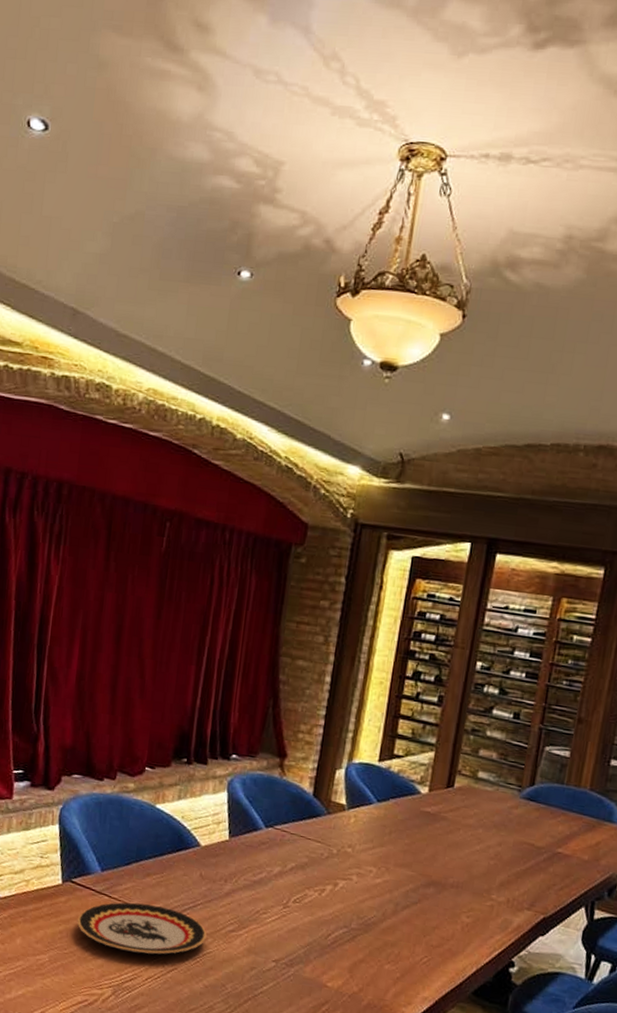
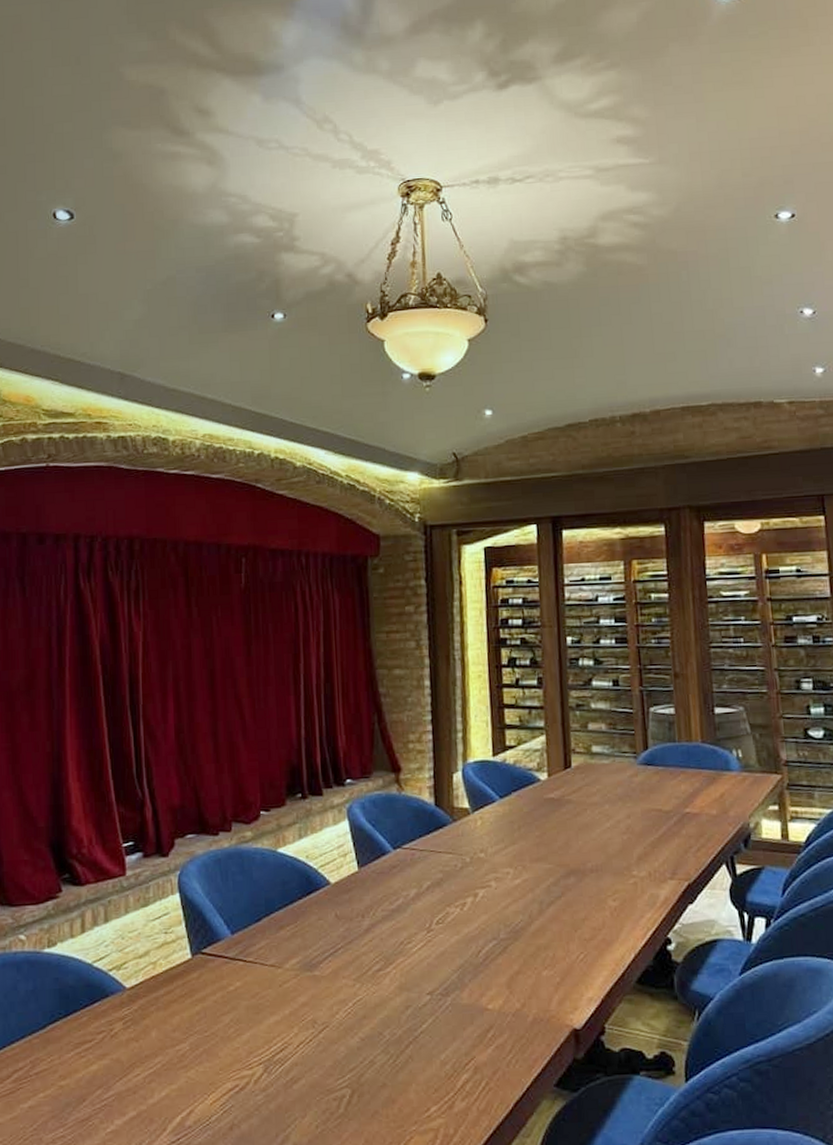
plate: present [77,902,207,955] -> none [213,960,354,1019]

